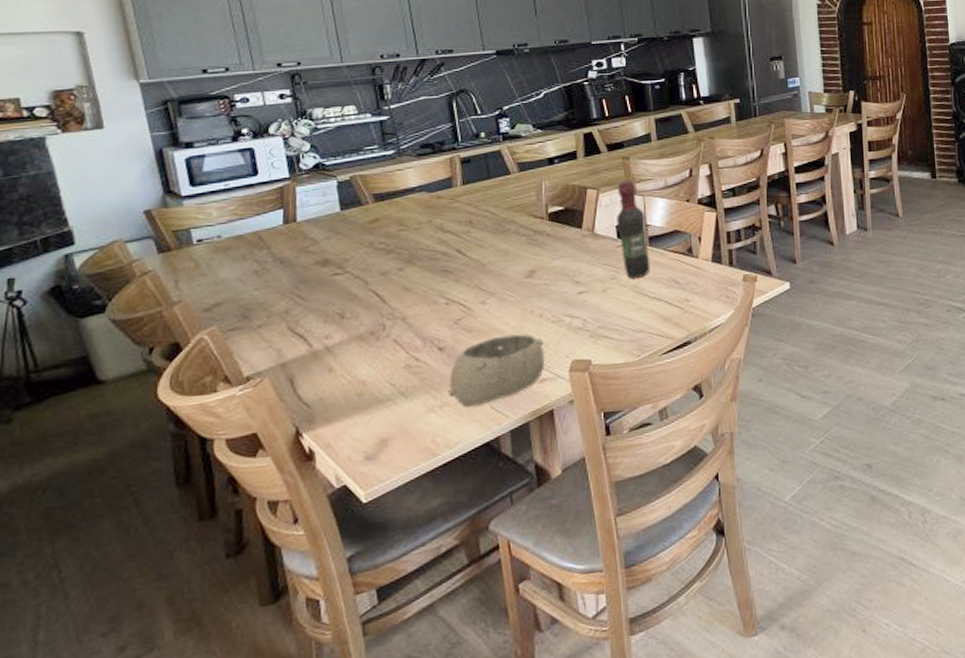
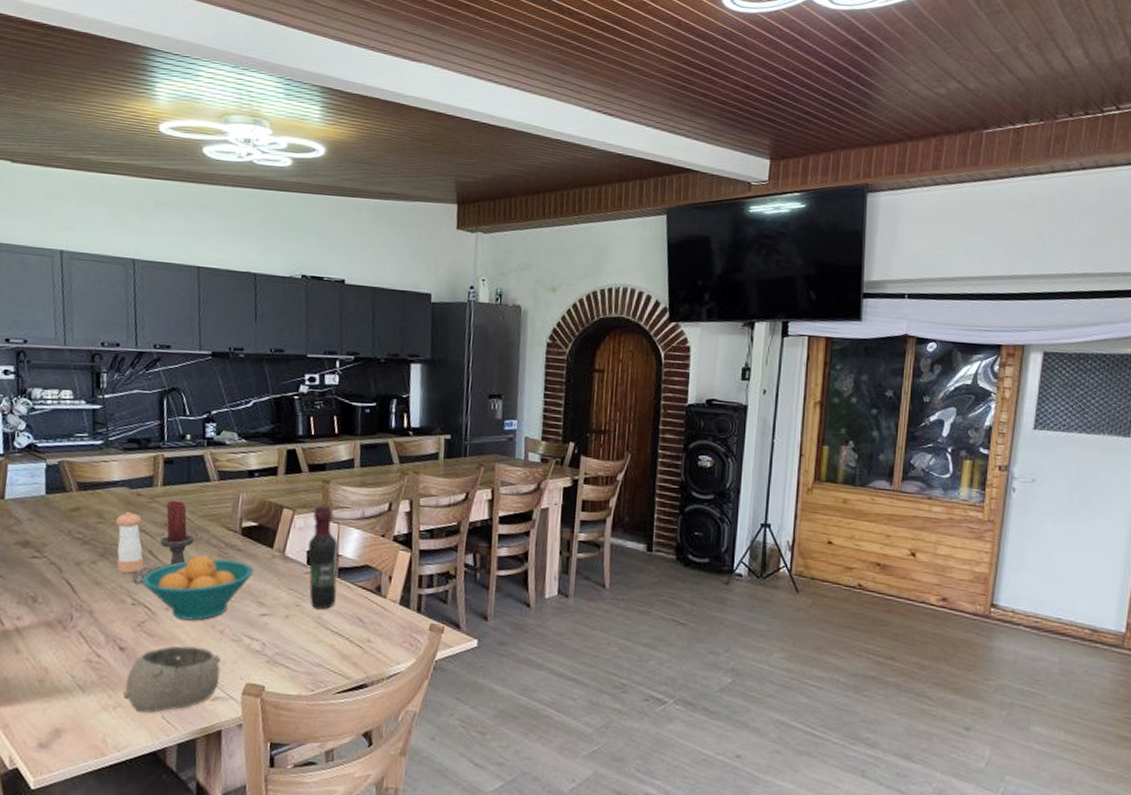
pepper shaker: none [417,214,453,276] -> present [115,511,144,573]
candle holder: none [443,197,501,284] -> present [132,500,194,585]
fruit bowl: none [453,245,566,311] -> present [141,555,254,621]

